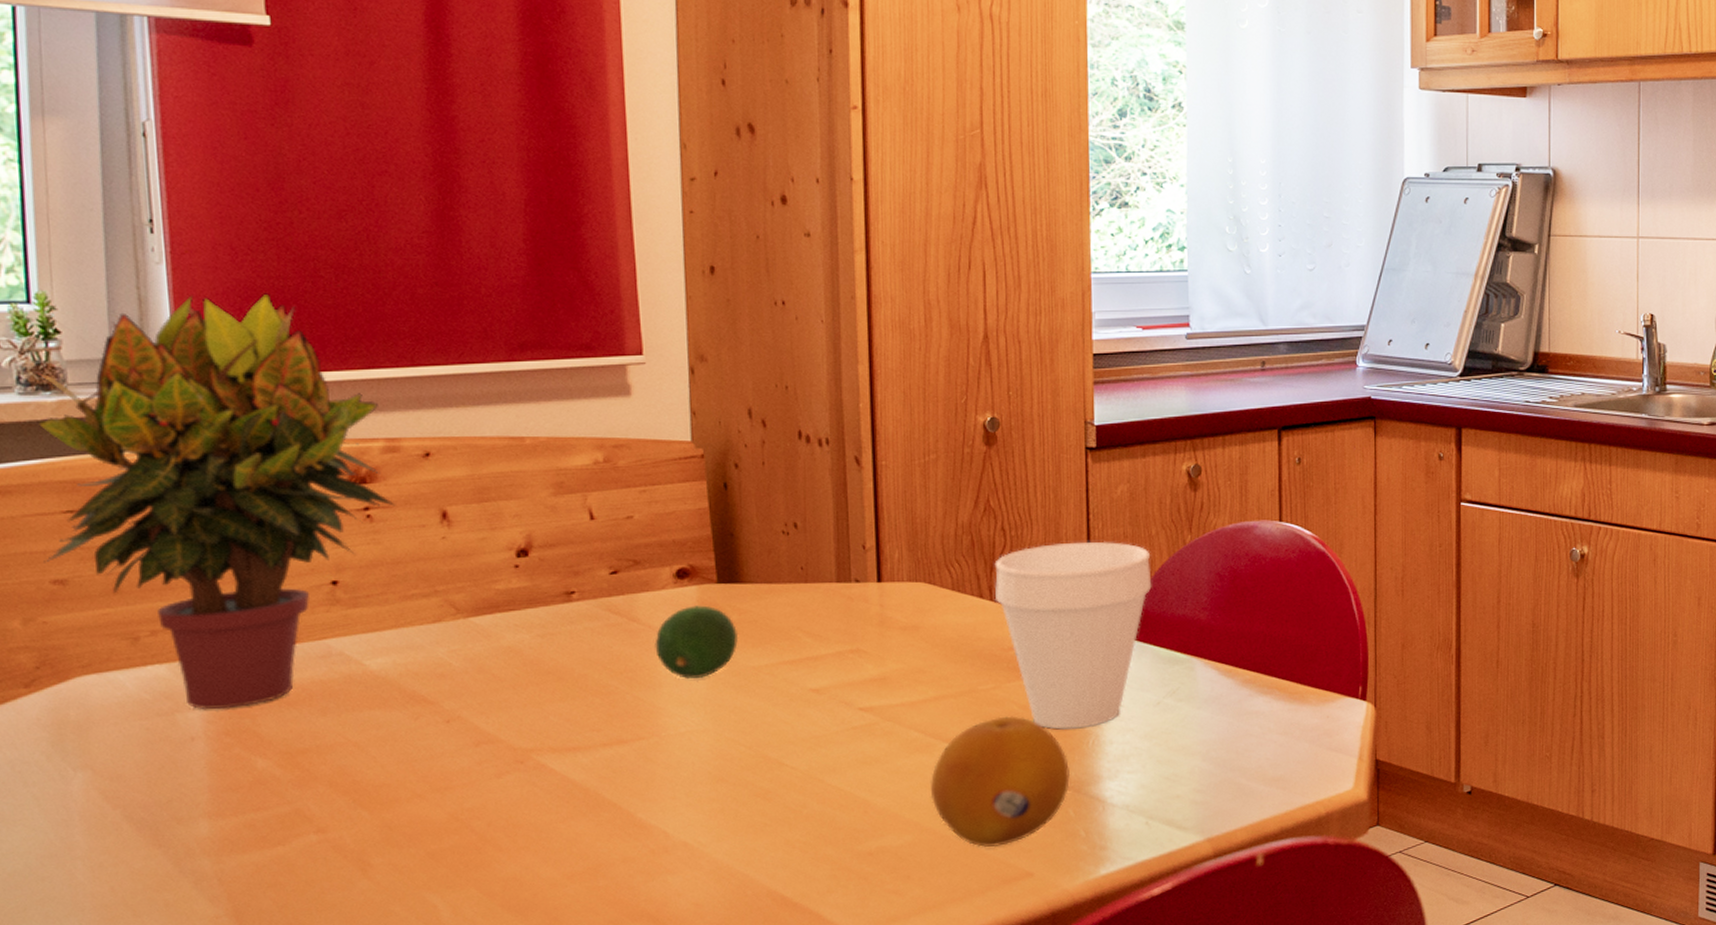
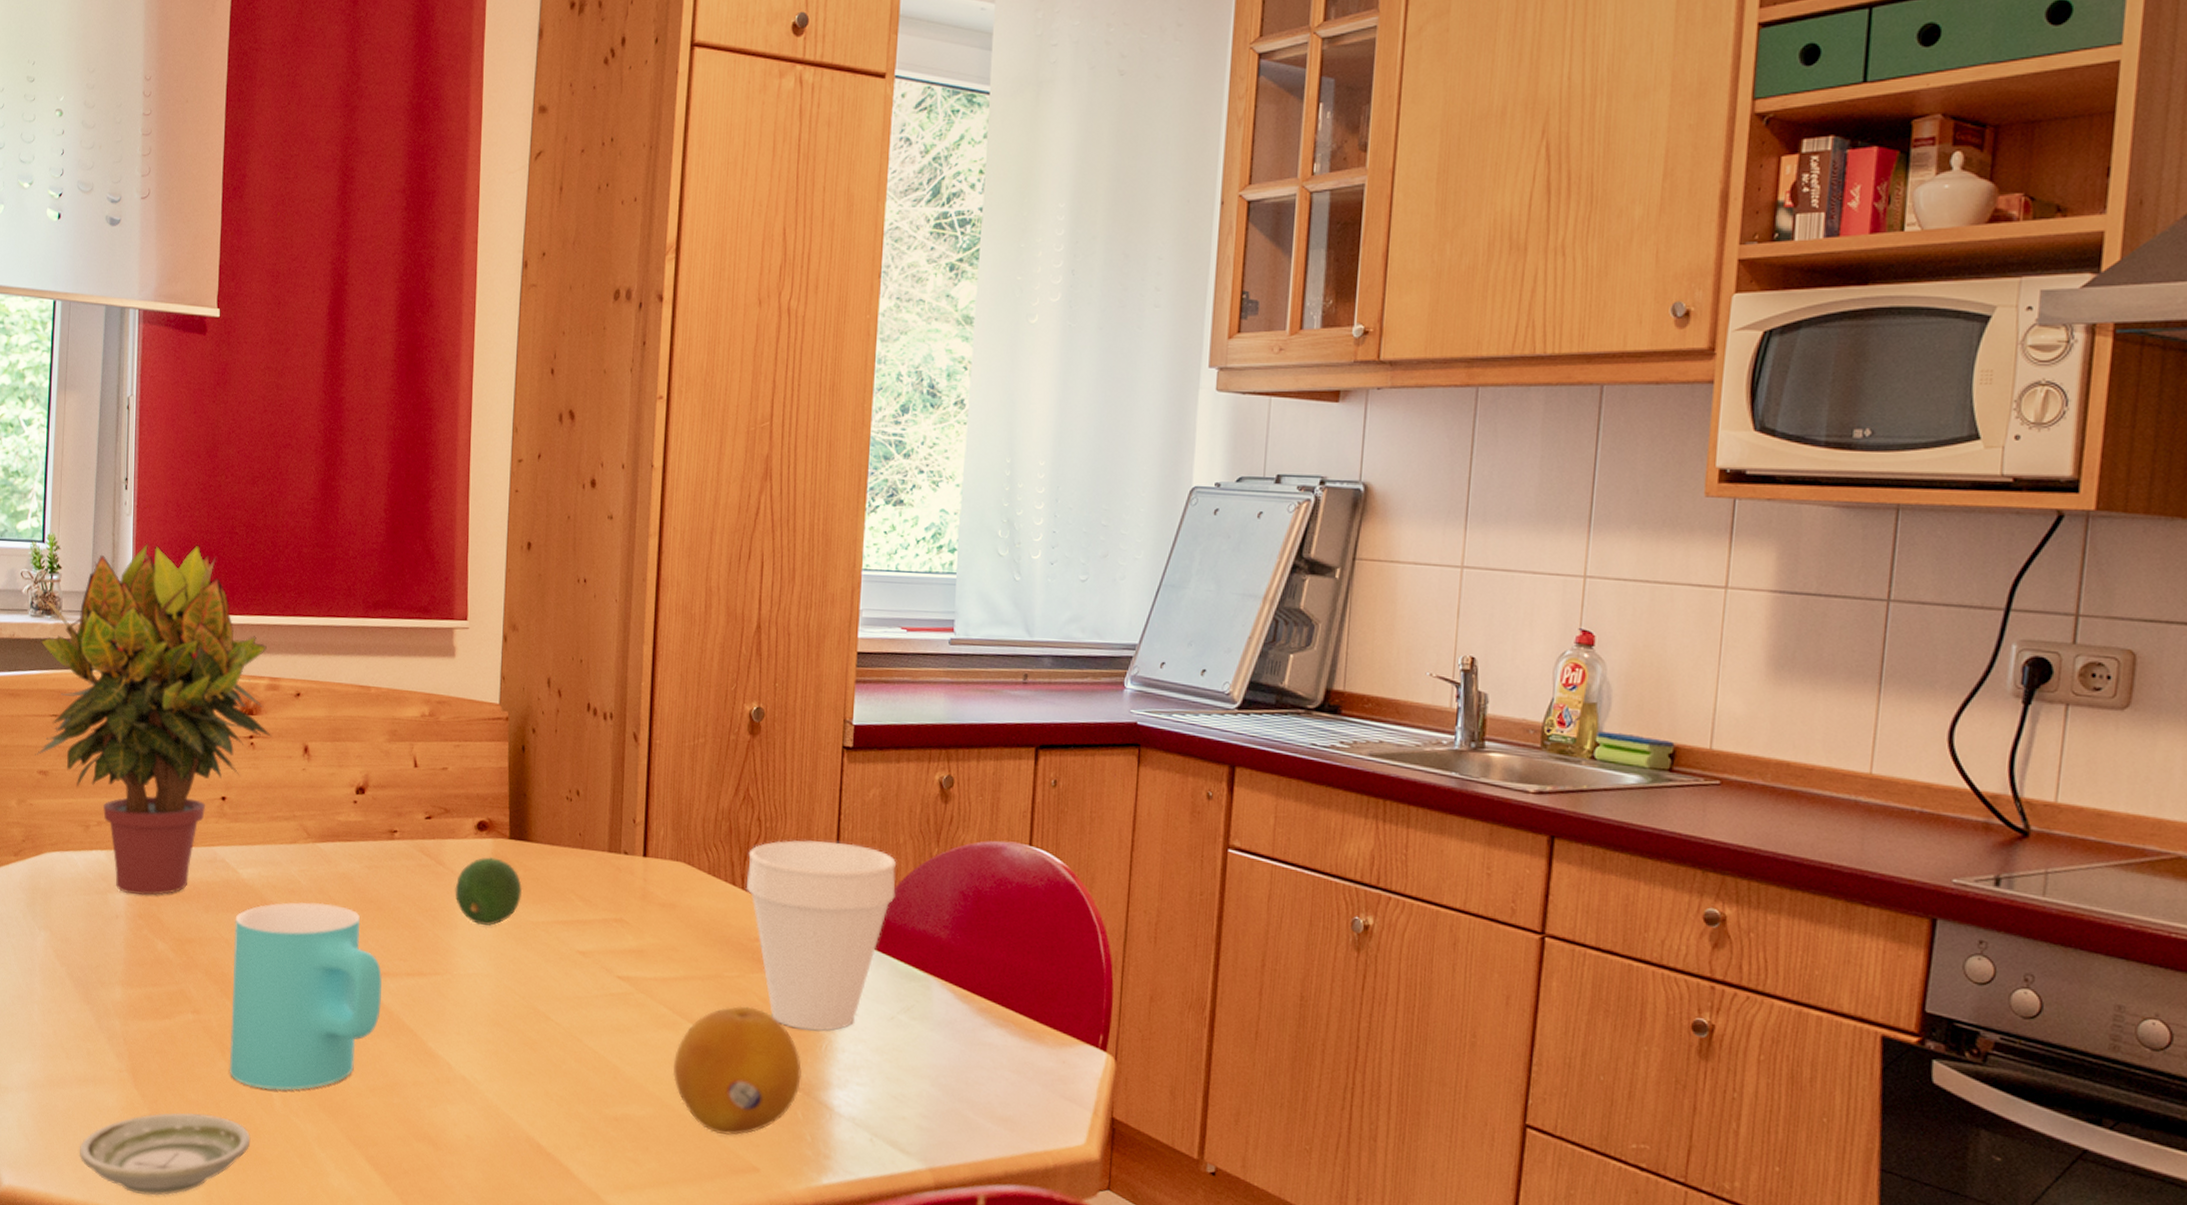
cup: none [365,682,574,902] -> present [229,901,383,1091]

